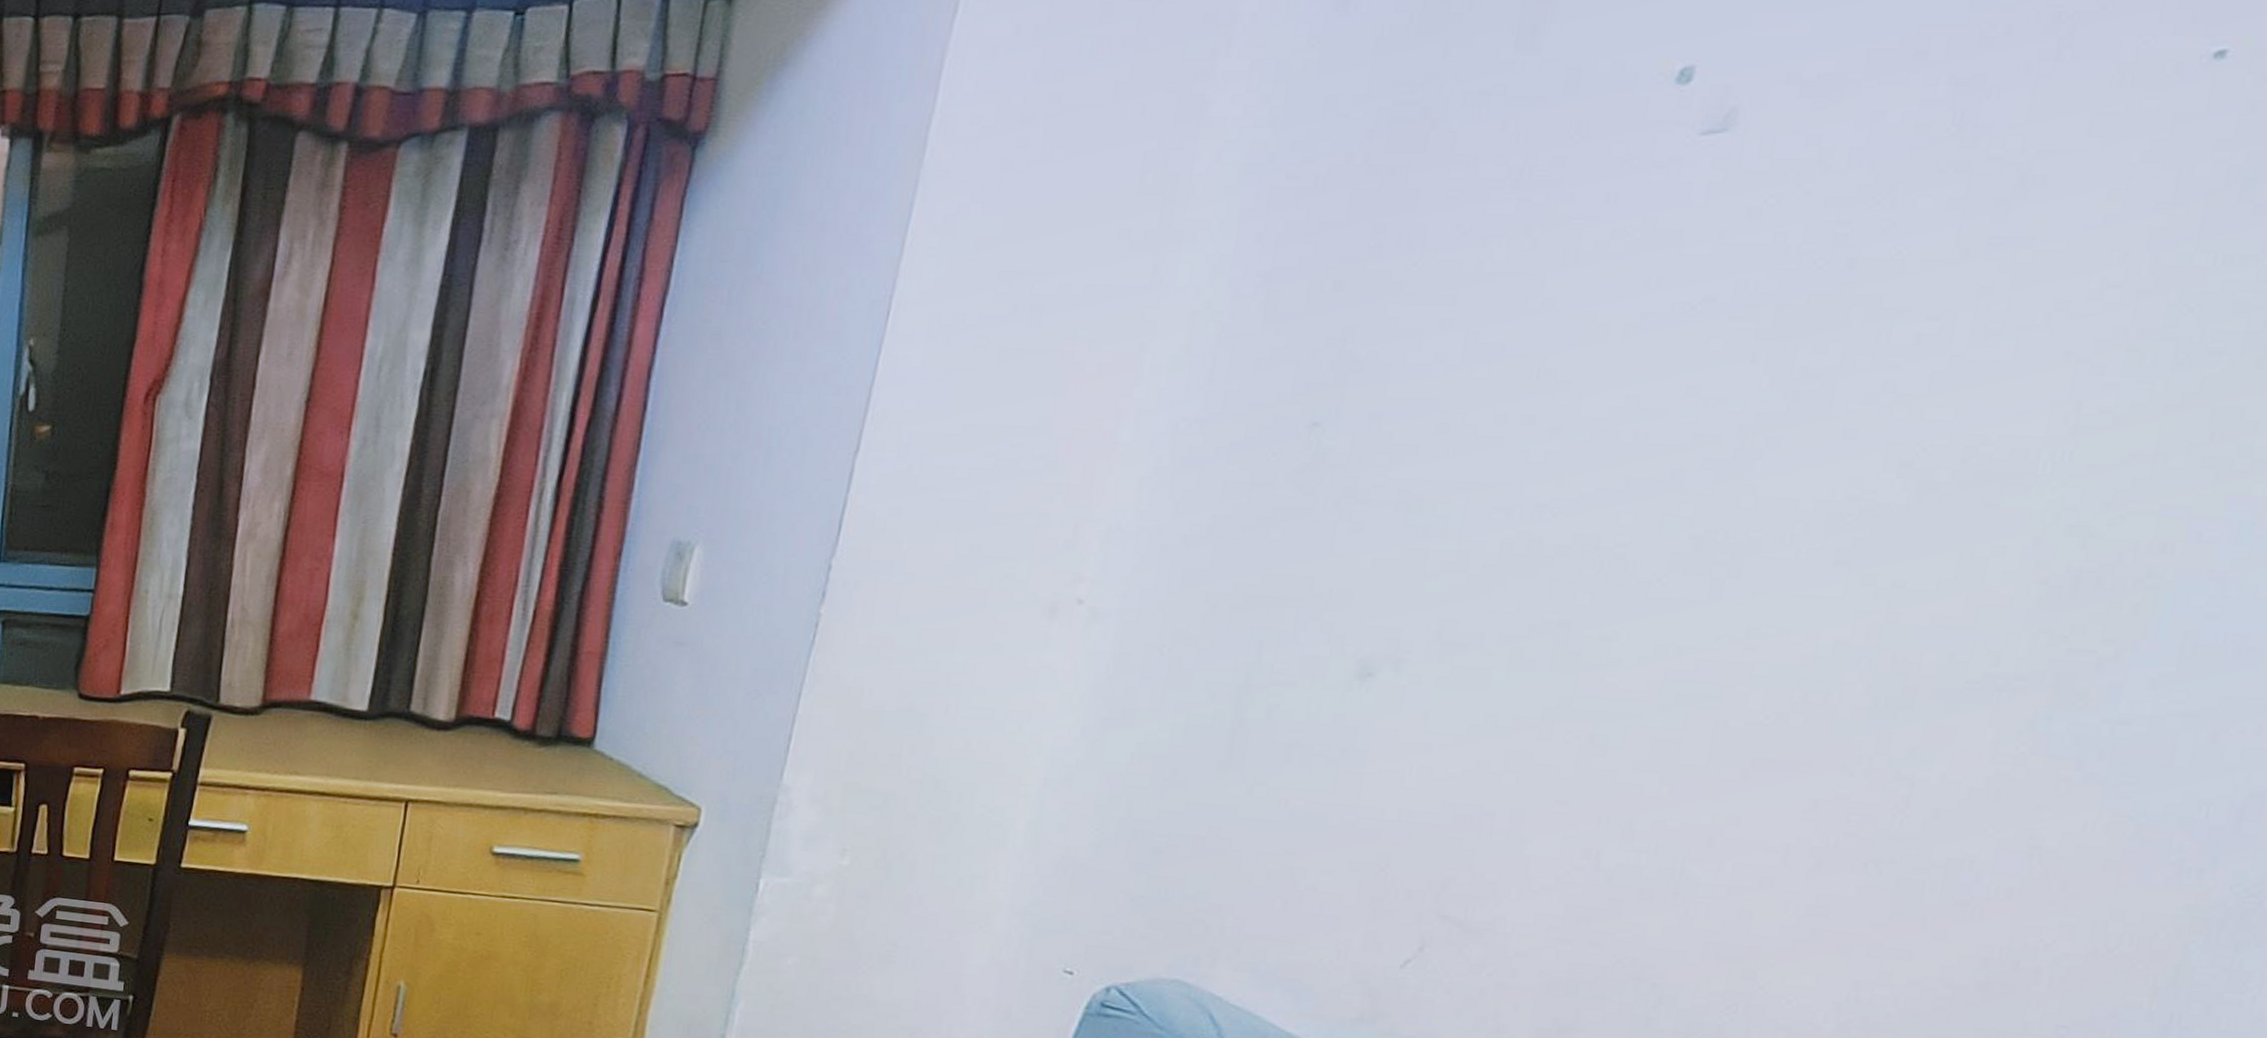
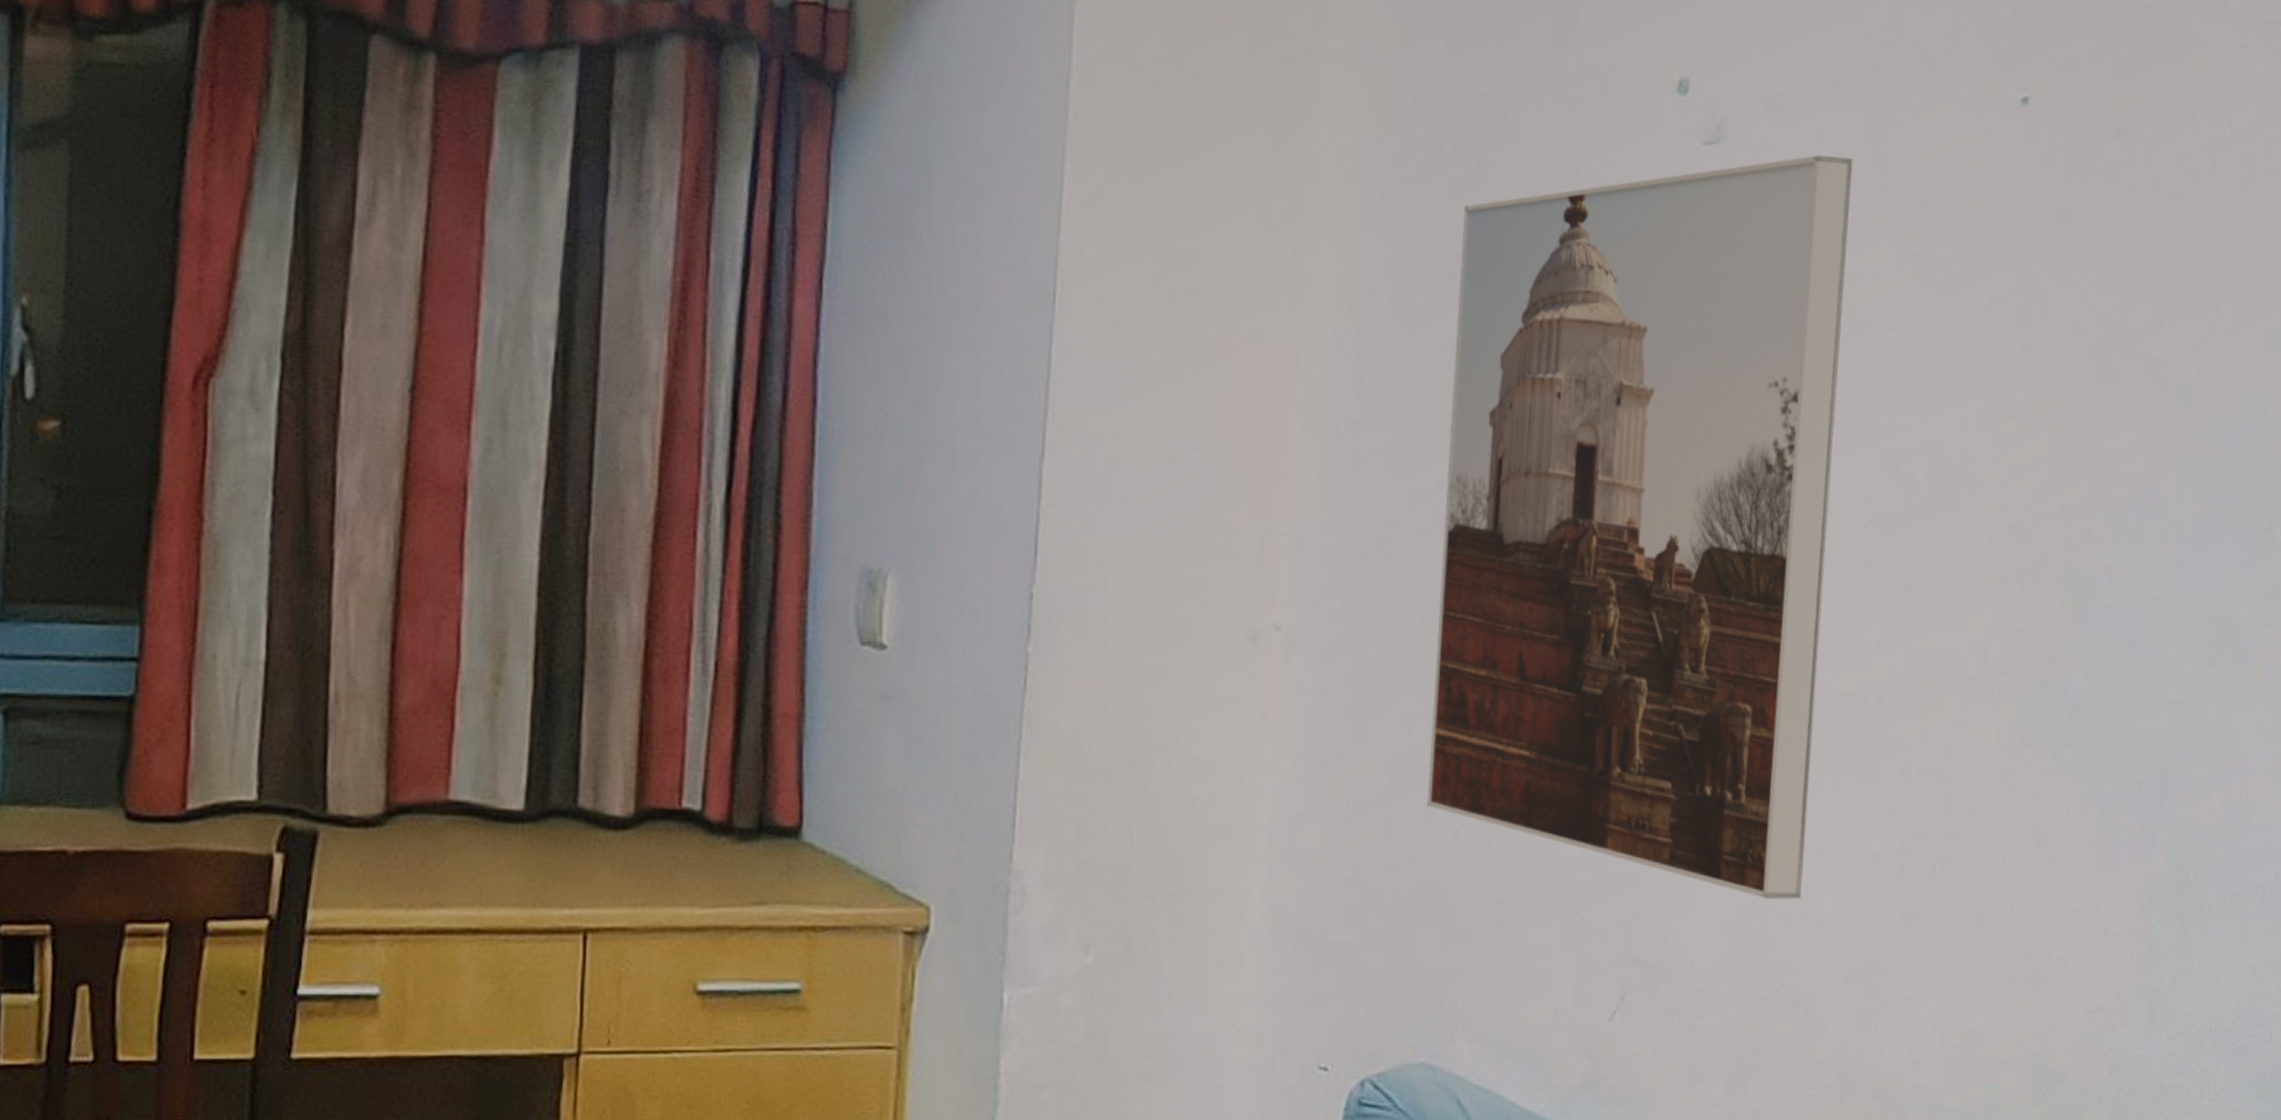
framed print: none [1221,136,1921,881] -> present [1427,155,1853,899]

